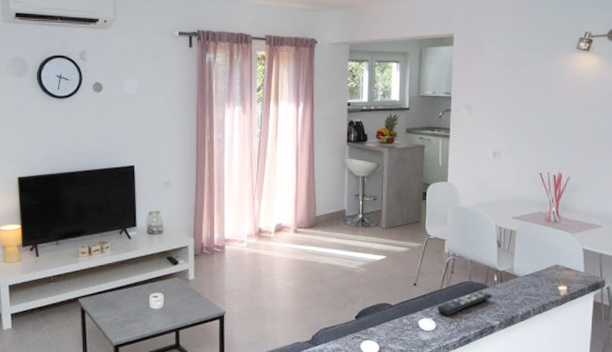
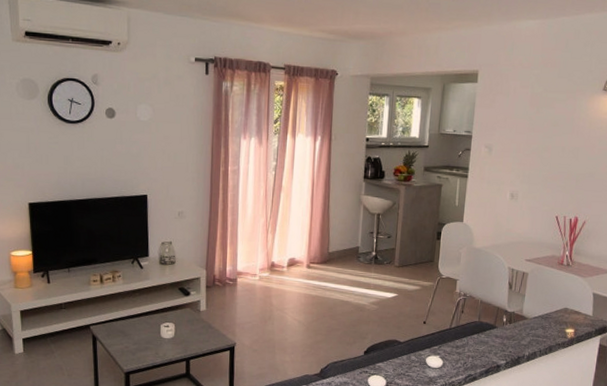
remote control: present [437,291,493,316] -> none [445,331,501,355]

